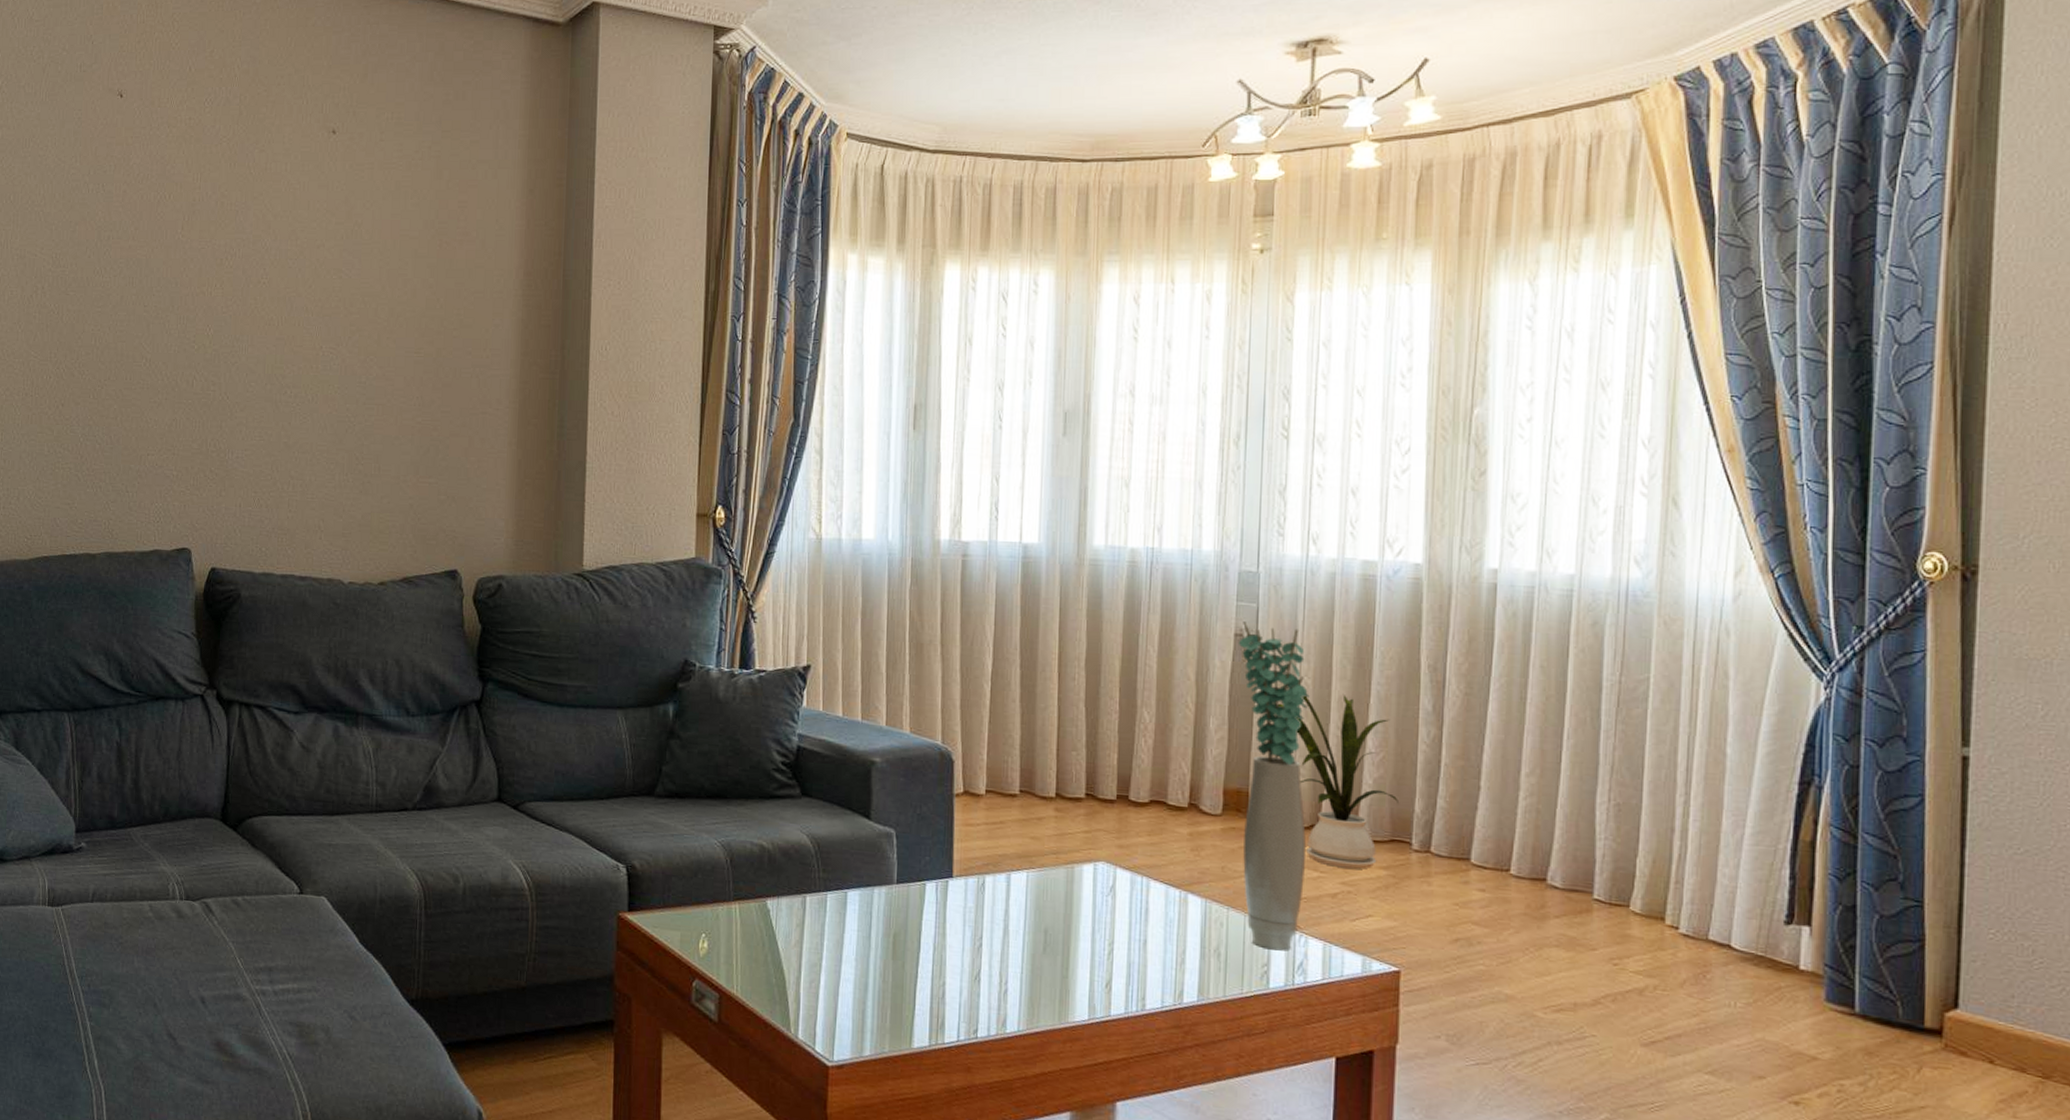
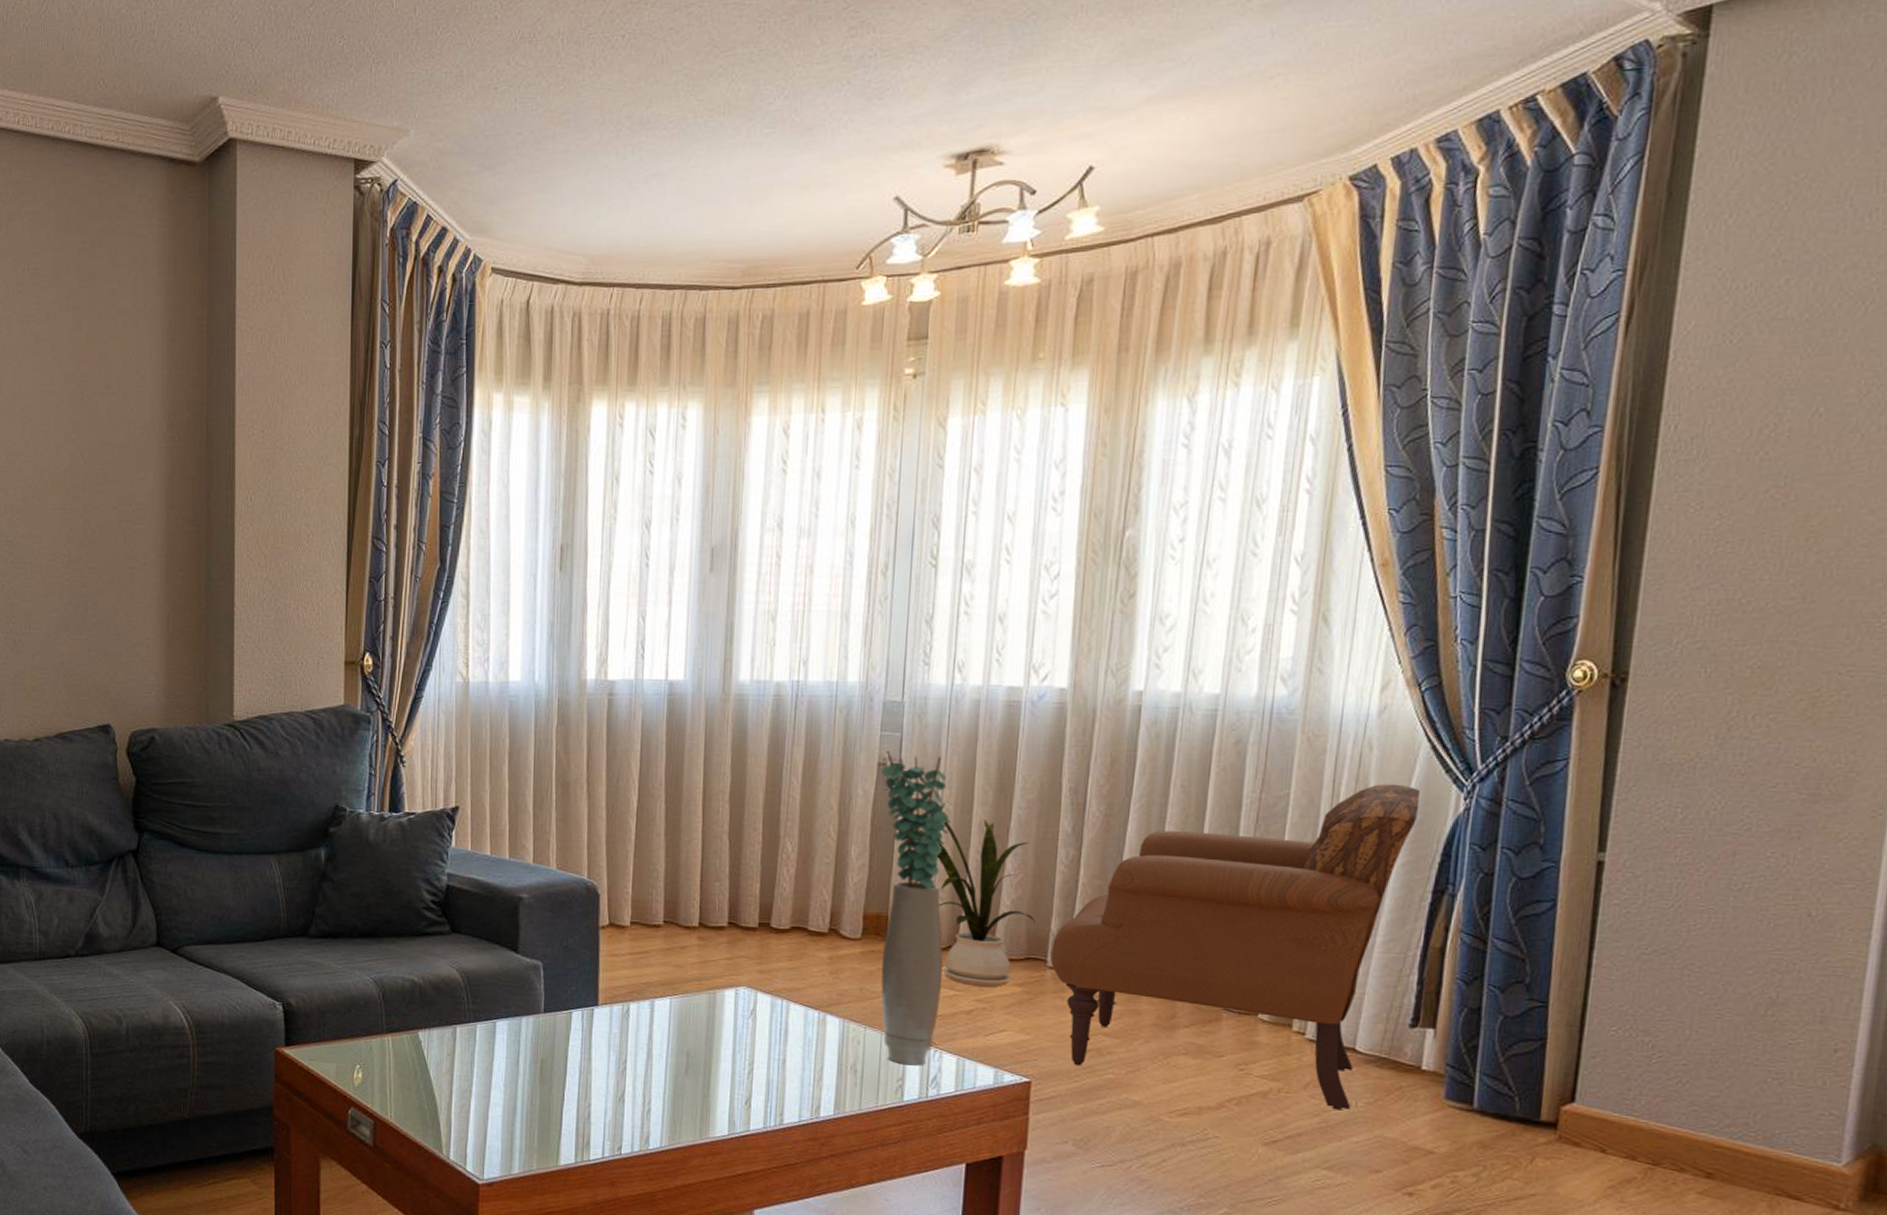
armchair: none [1415,670,1780,1011] -> present [1050,784,1420,1111]

